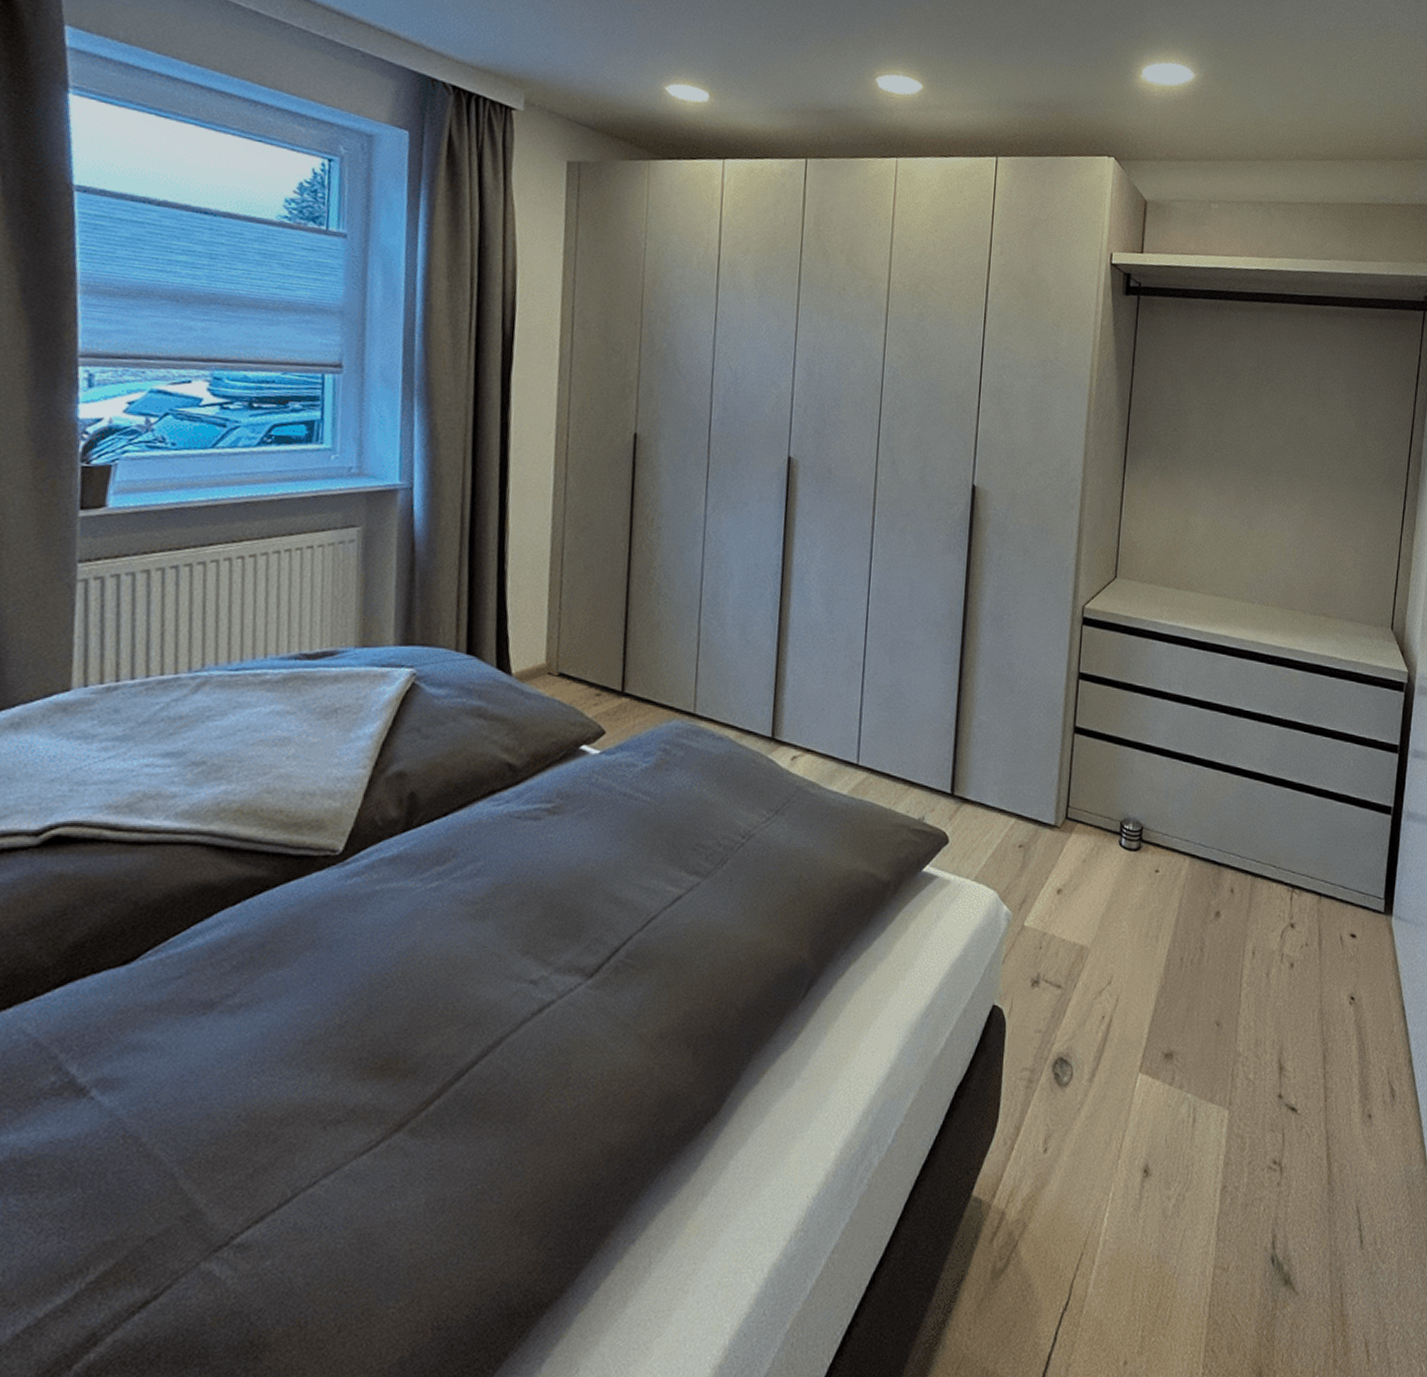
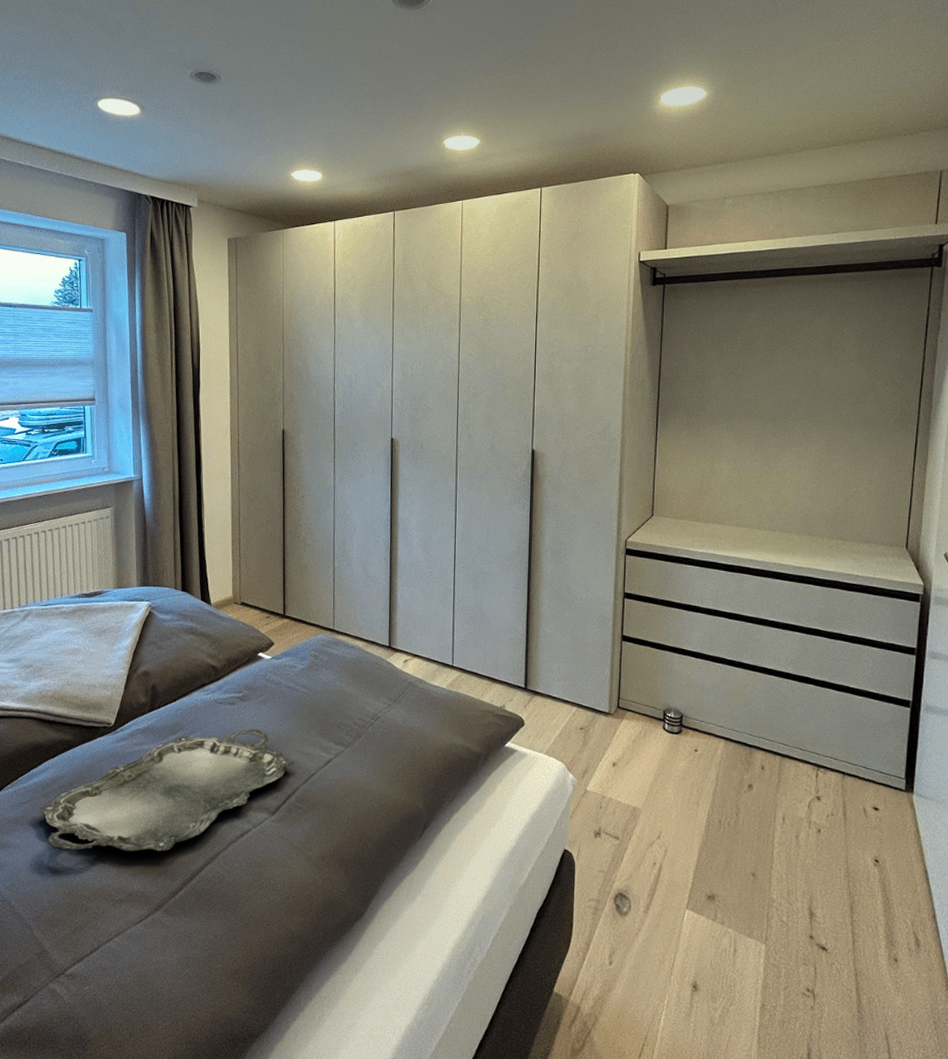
serving tray: none [202,854,627,1049] -> present [39,728,294,852]

